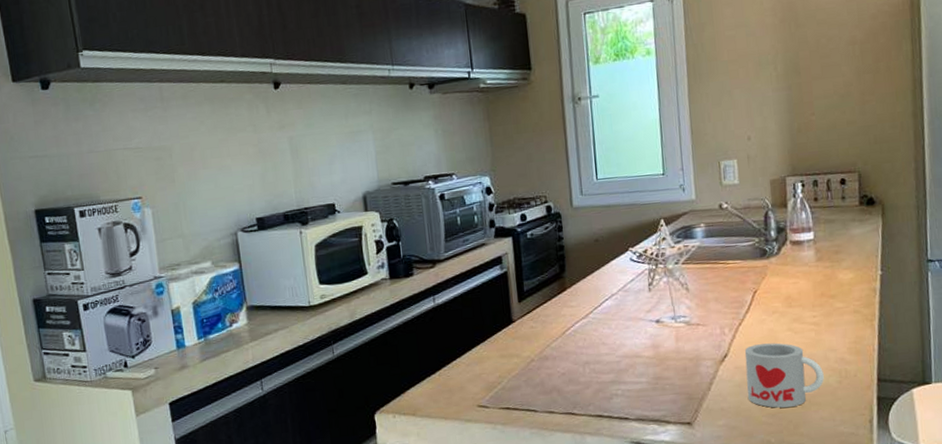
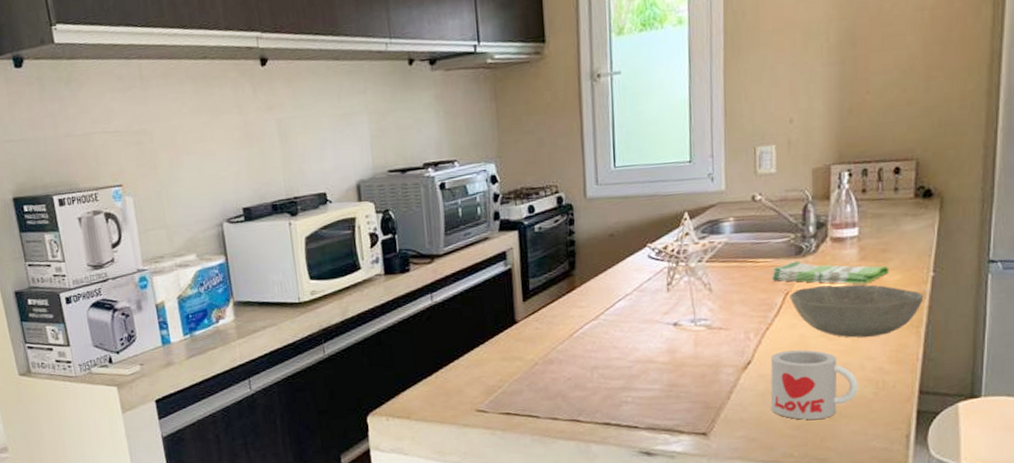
dish towel: none [741,262,843,283] -> present [772,261,890,284]
bowl: none [758,282,875,331] -> present [789,284,924,338]

